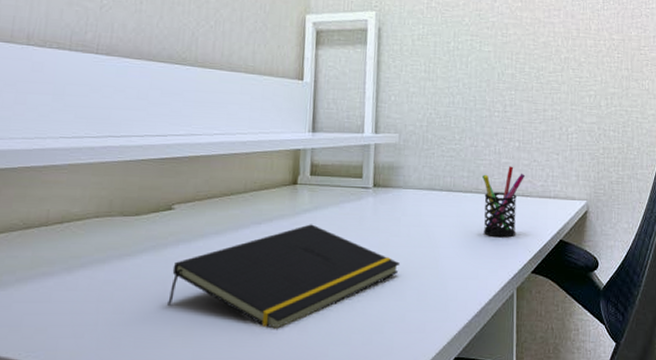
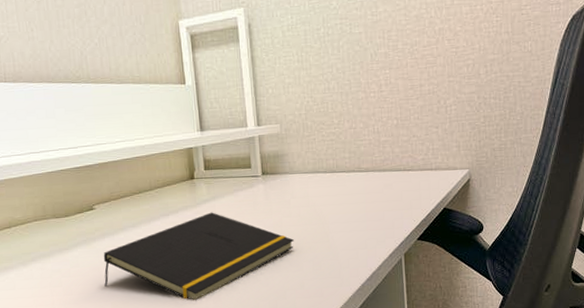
pen holder: present [483,166,526,238] -> none [364,143,406,211]

